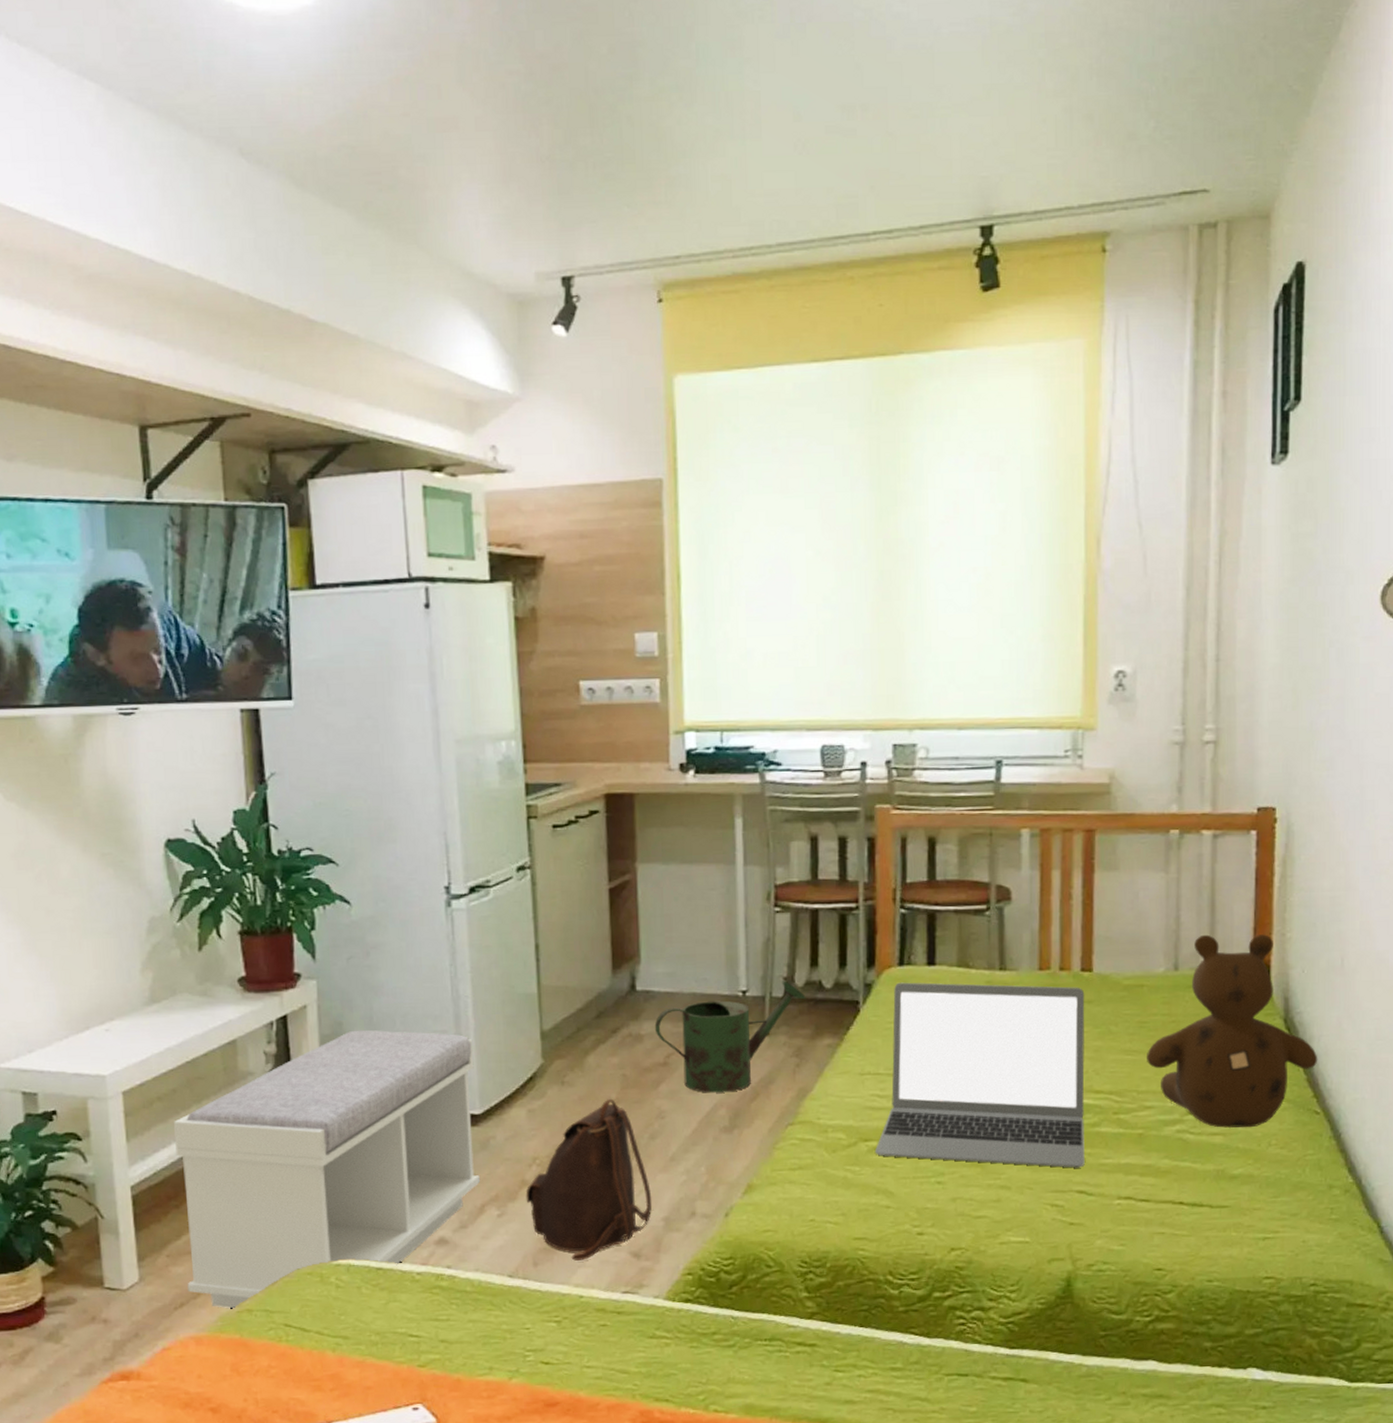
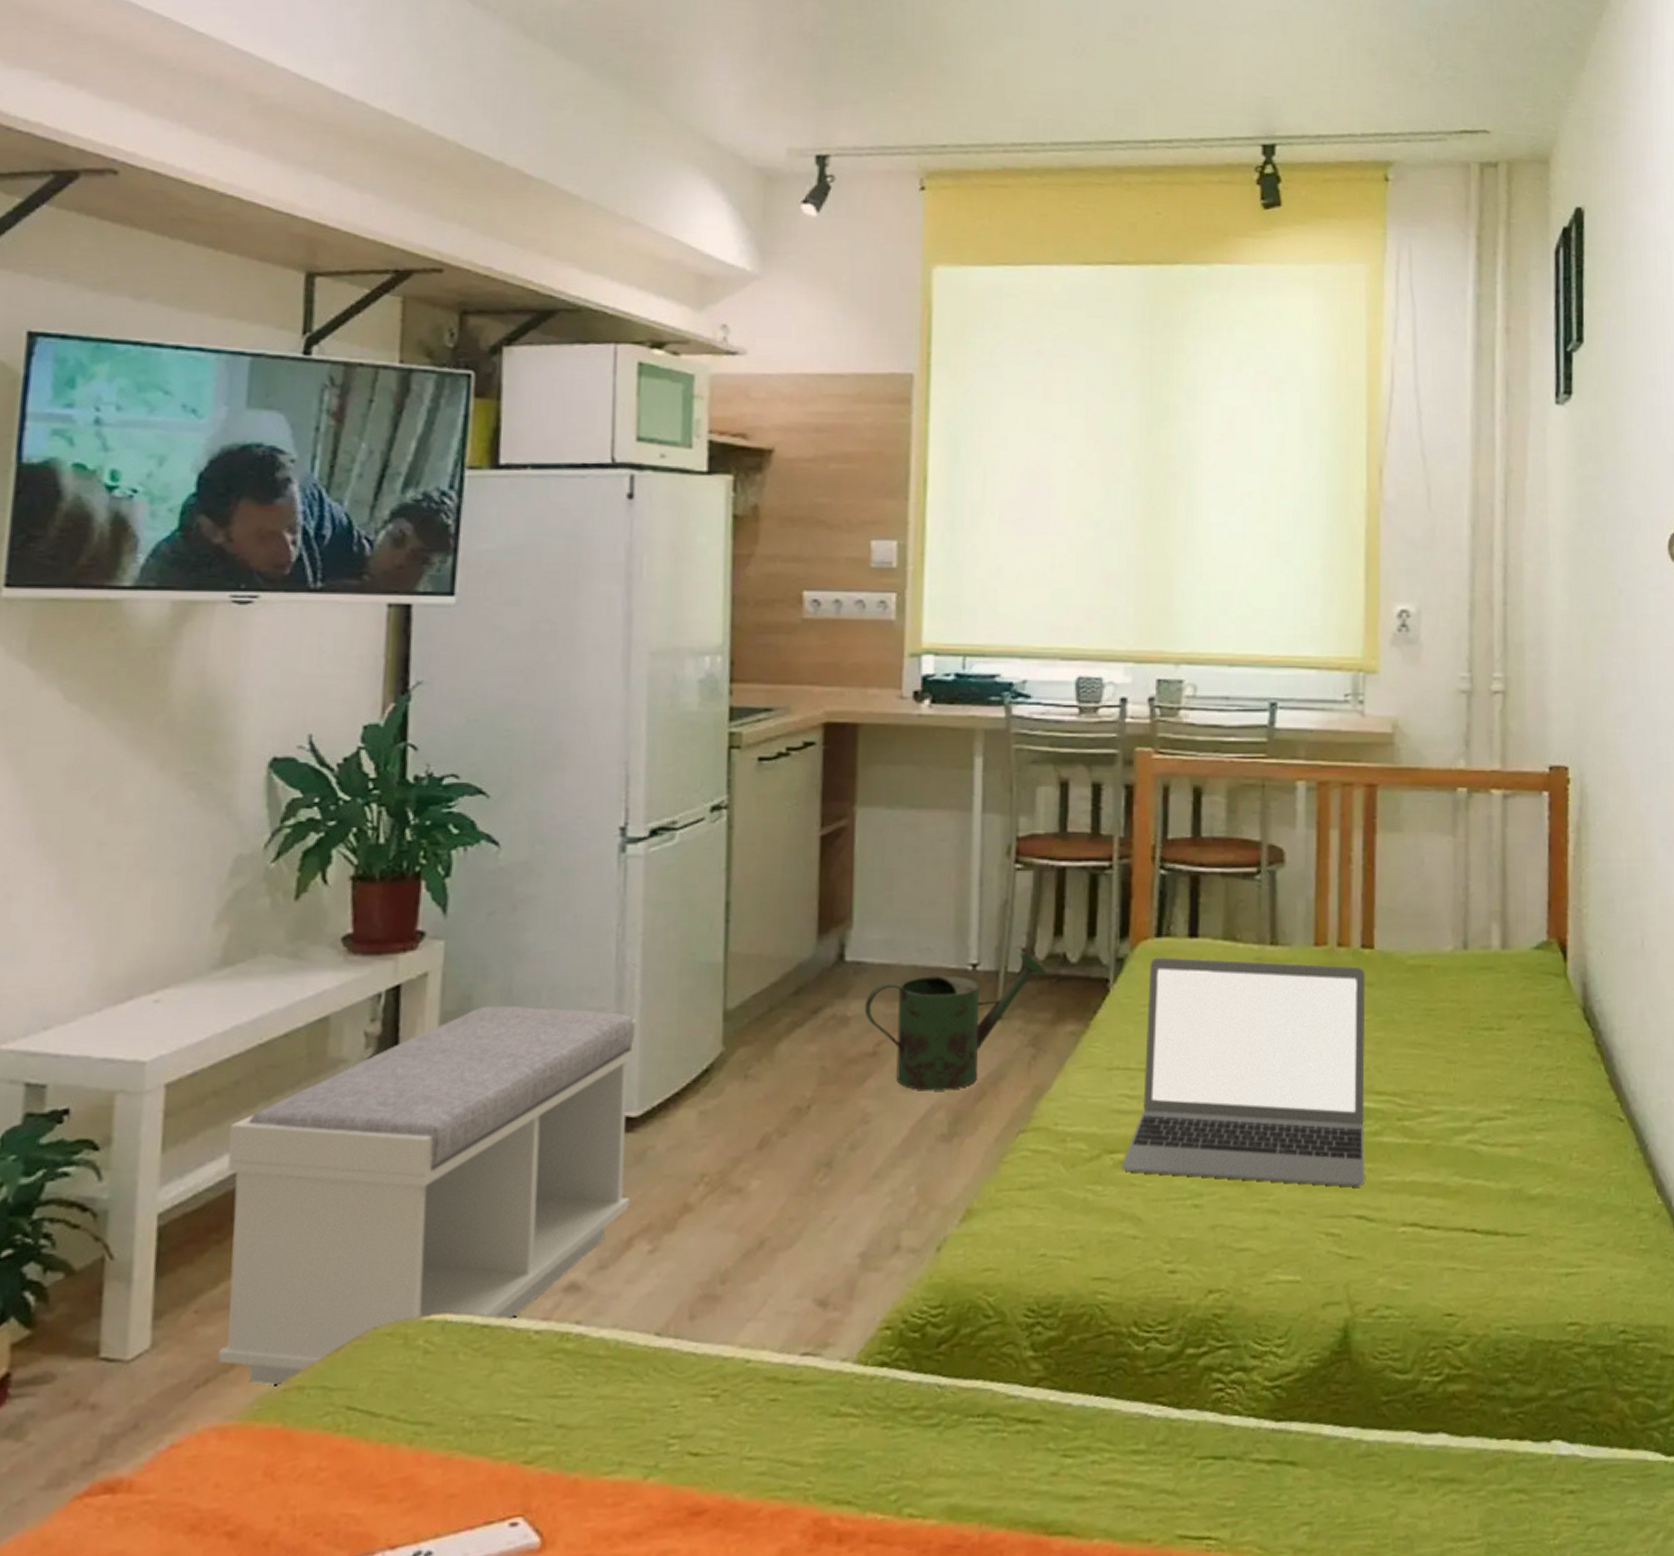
backpack: present [525,1098,652,1261] -> none [687,1097,847,1312]
teddy bear: present [1147,934,1318,1129] -> none [1434,908,1621,1139]

